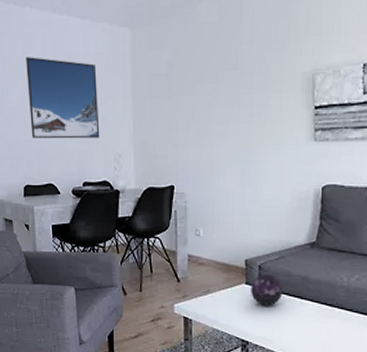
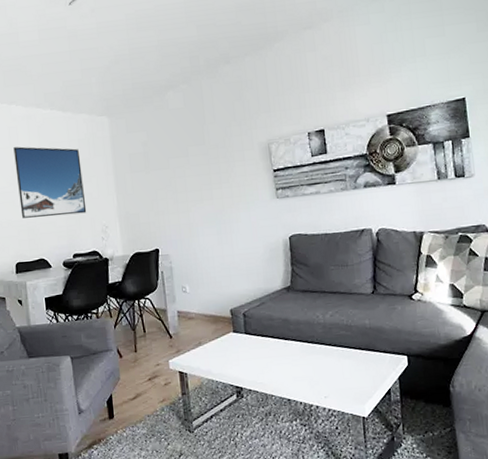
decorative orb: present [251,273,283,306] -> none [238,320,268,351]

